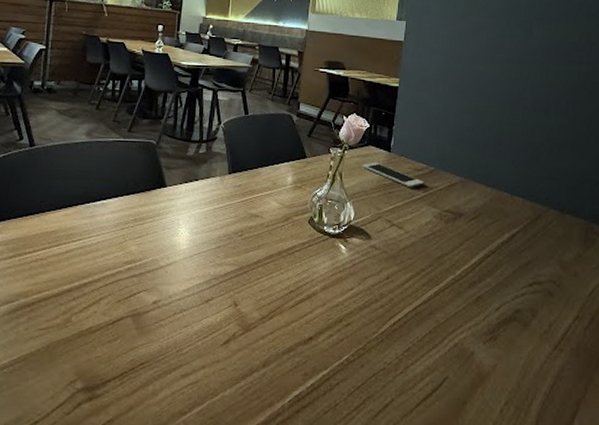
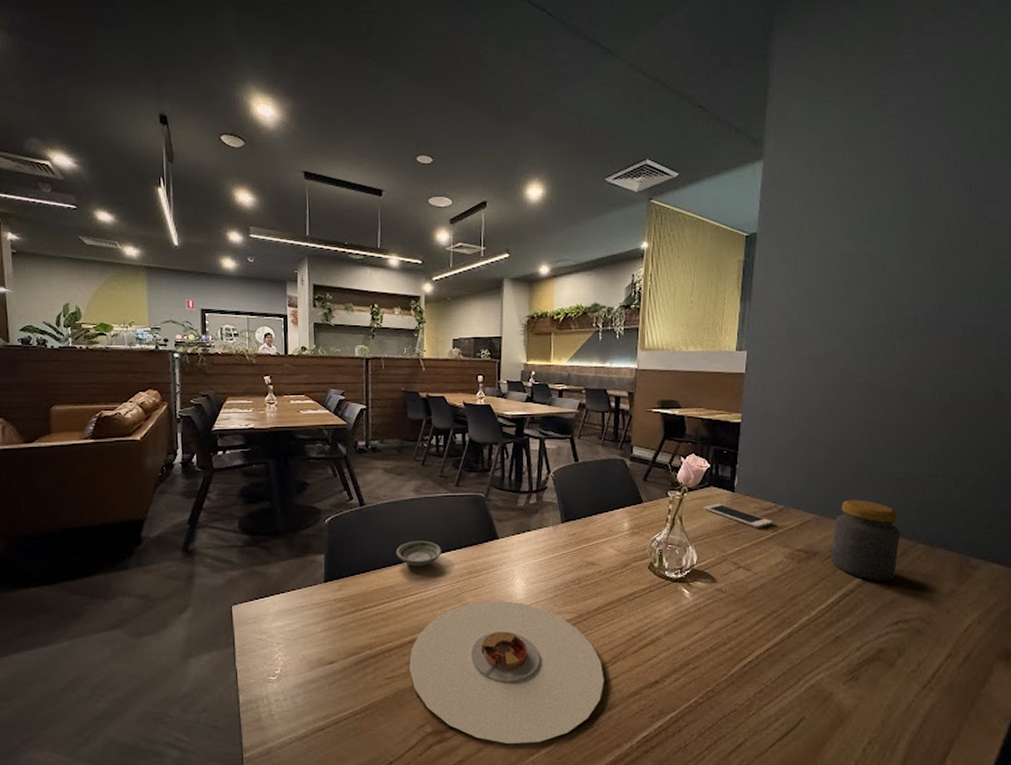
saucer: none [62,185,108,212] -> present [396,541,441,566]
plate: none [65,250,261,402] -> present [409,601,605,743]
jar: none [475,165,535,244] -> present [831,499,900,582]

